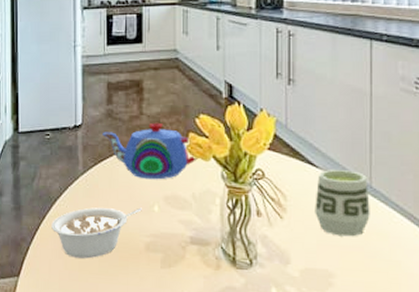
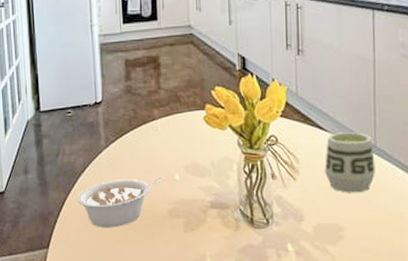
teapot: present [102,122,198,180] -> none [122,96,215,150]

